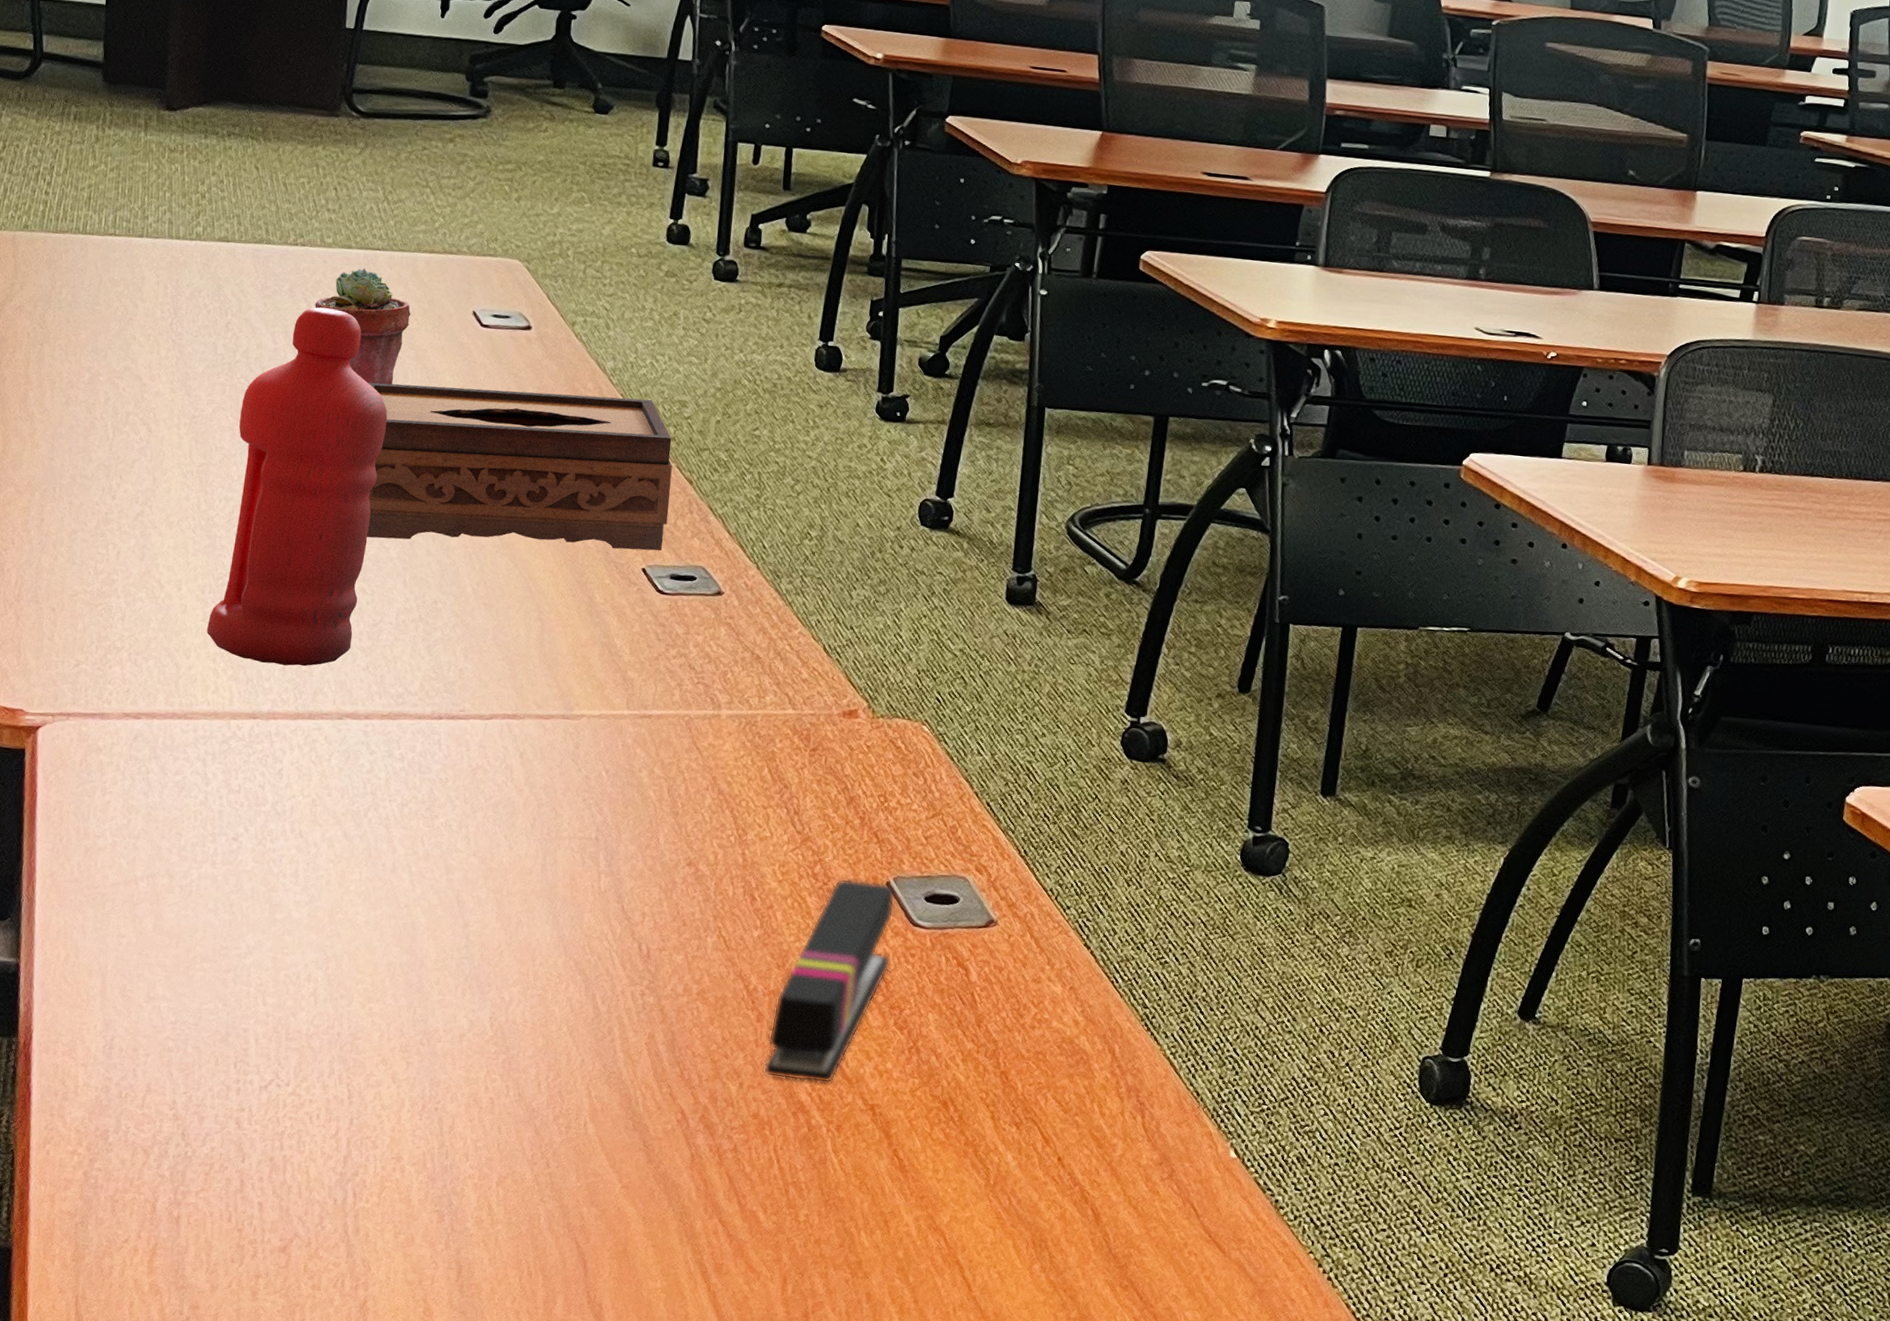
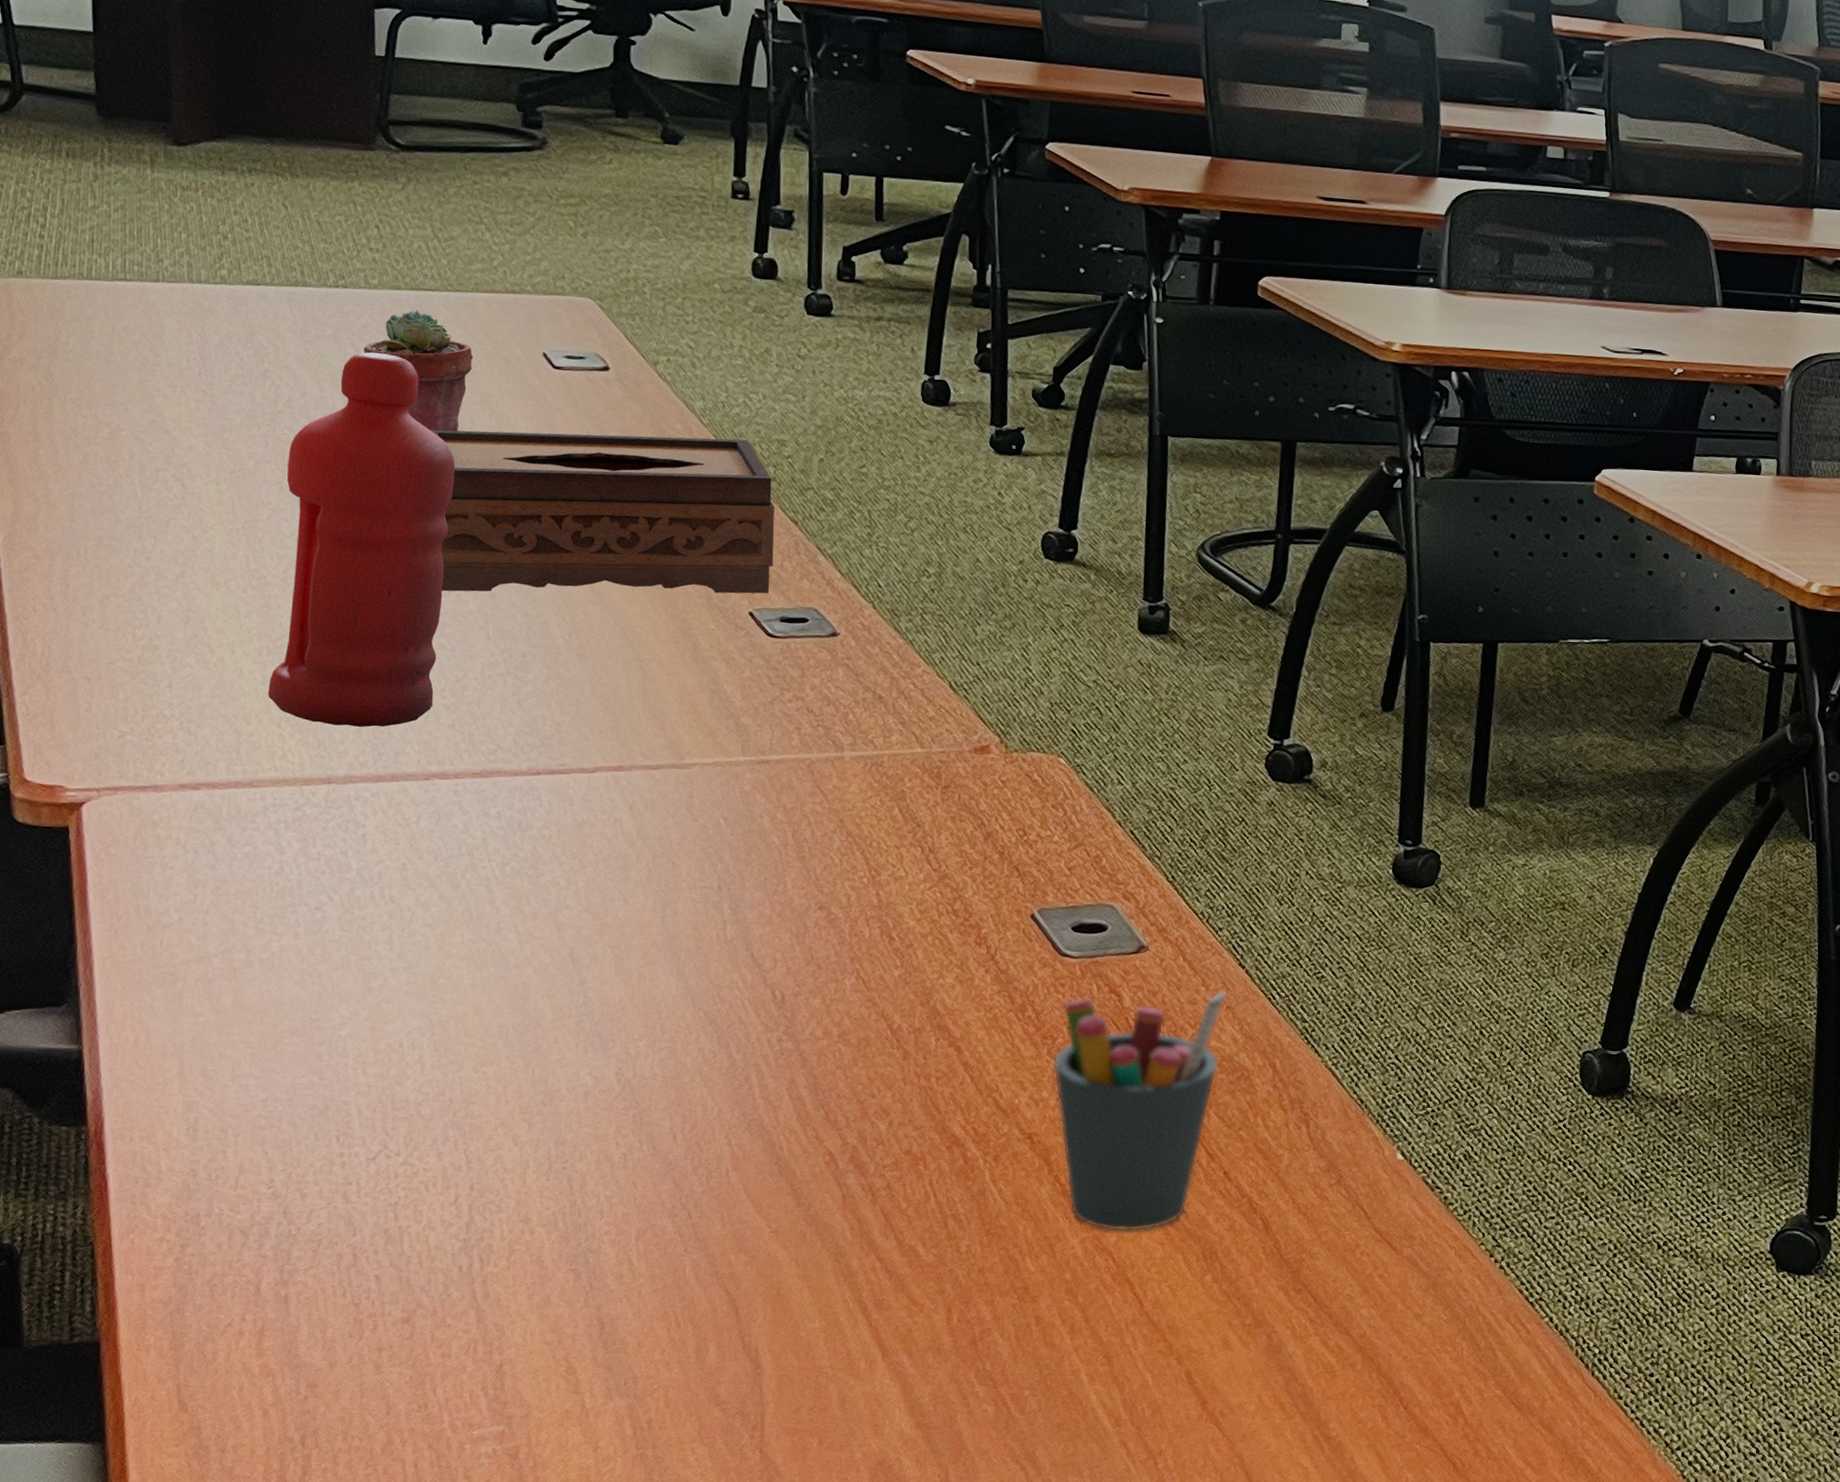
stapler: present [763,878,896,1084] -> none [913,913,1041,1116]
pen holder: none [898,969,1071,1214] -> present [1052,990,1227,1232]

